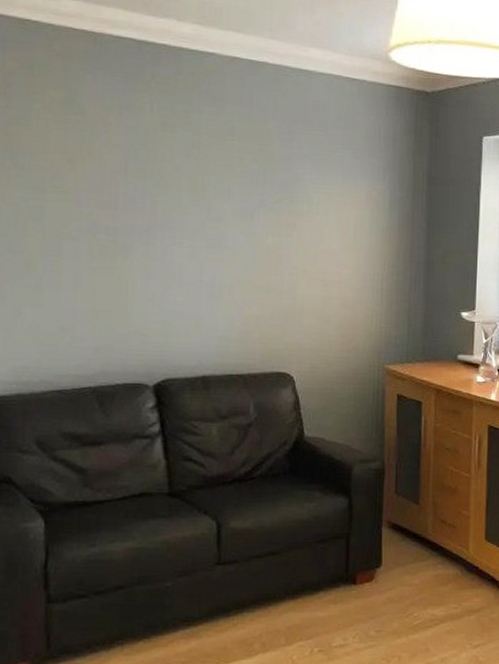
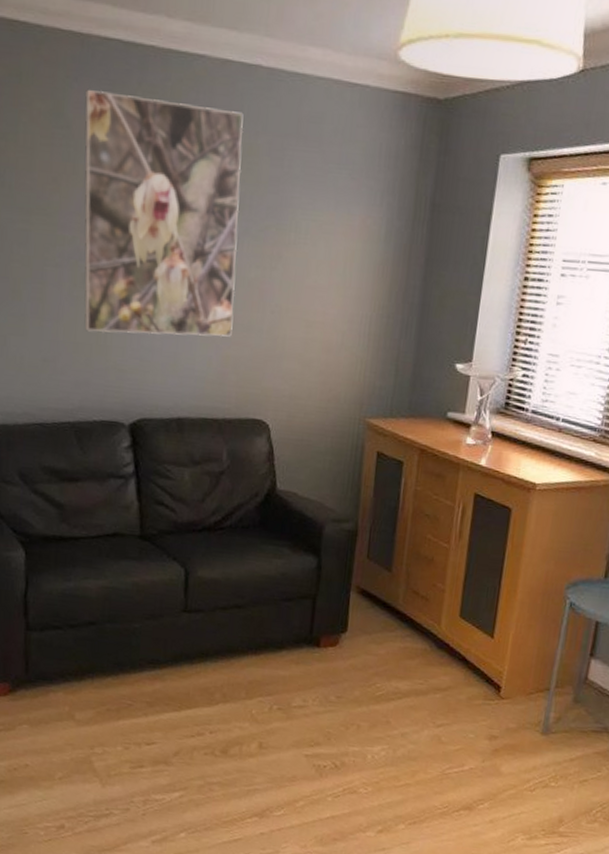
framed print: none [98,81,254,300] -> present [84,90,244,337]

